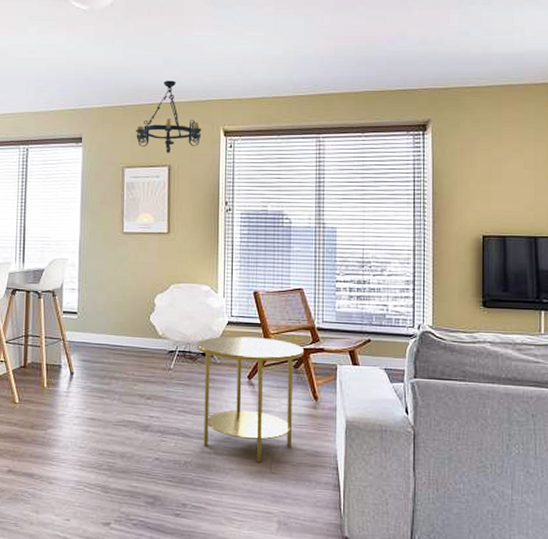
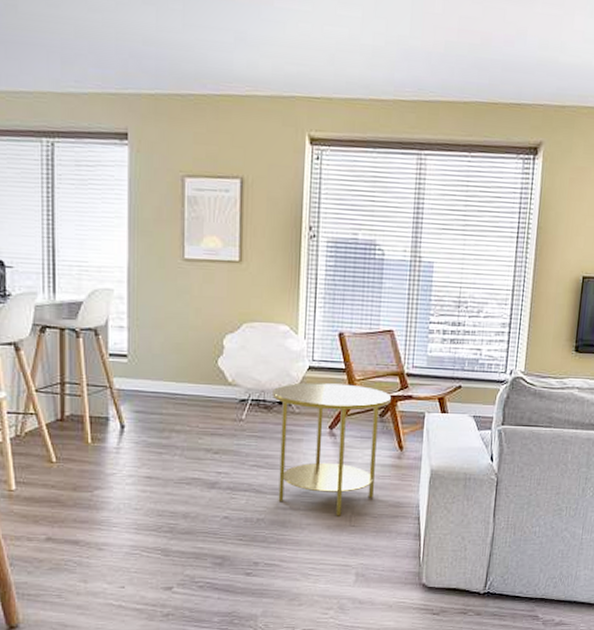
chandelier: present [135,80,202,153] -> none [198,65,283,162]

